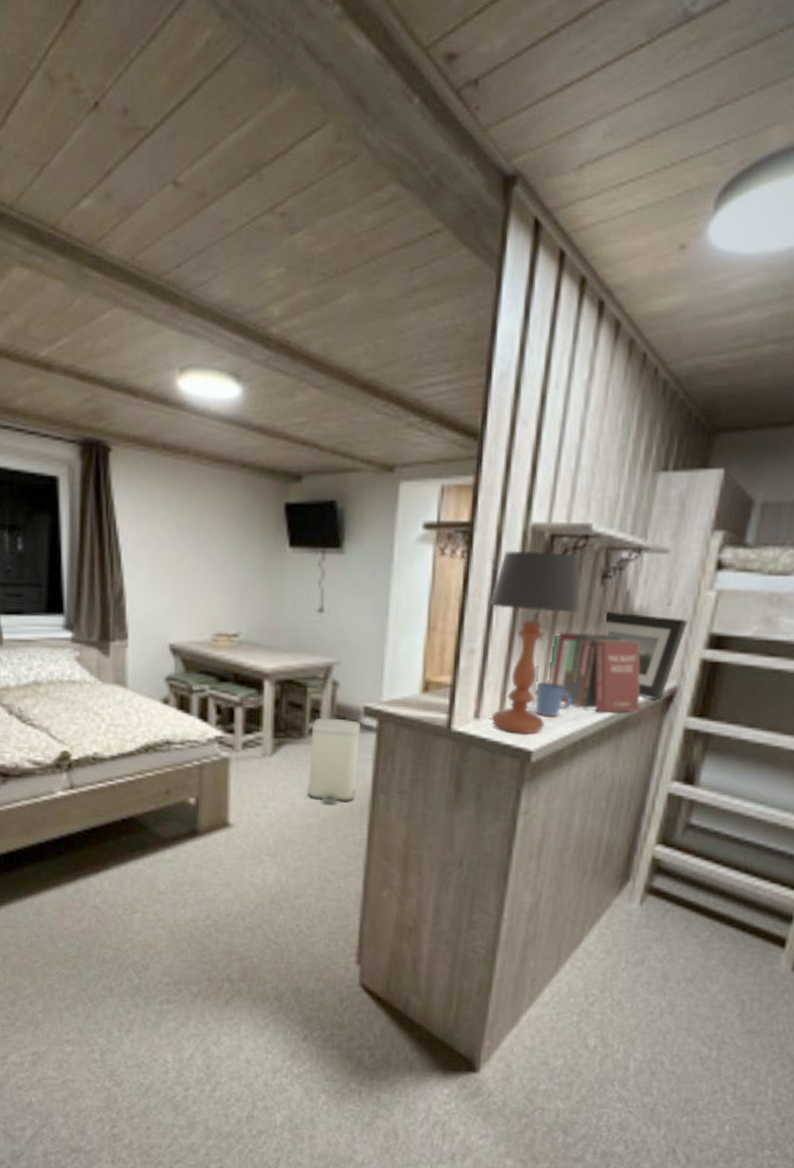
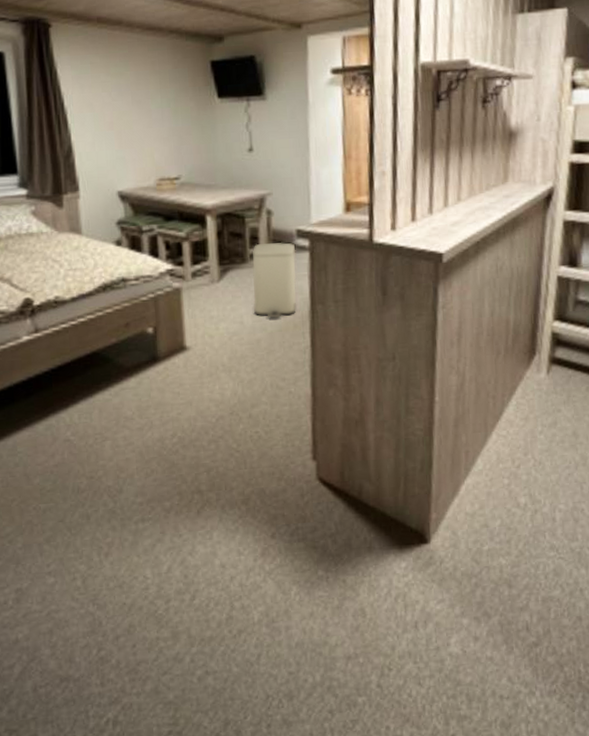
table lamp: present [490,550,581,735] -> none [394,84,469,239]
books: present [534,631,641,714] -> none [439,148,526,215]
mug: present [535,683,572,717] -> none [440,194,470,223]
picture frame: present [590,611,688,701] -> none [478,129,555,200]

